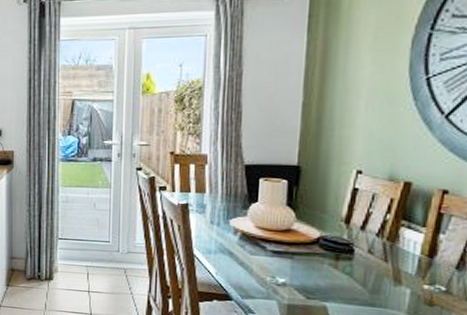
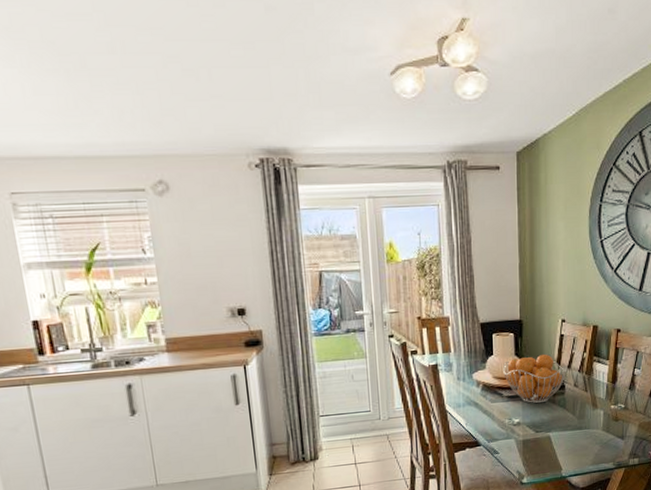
fruit basket: none [269,208,360,266] -> present [503,354,568,404]

